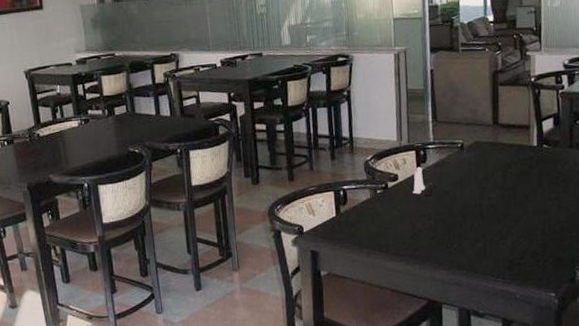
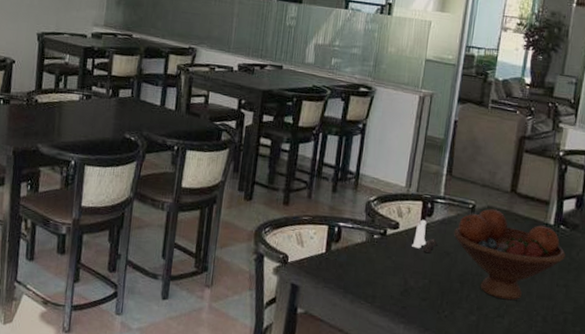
fruit bowl: none [448,143,552,223] -> present [453,209,566,301]

